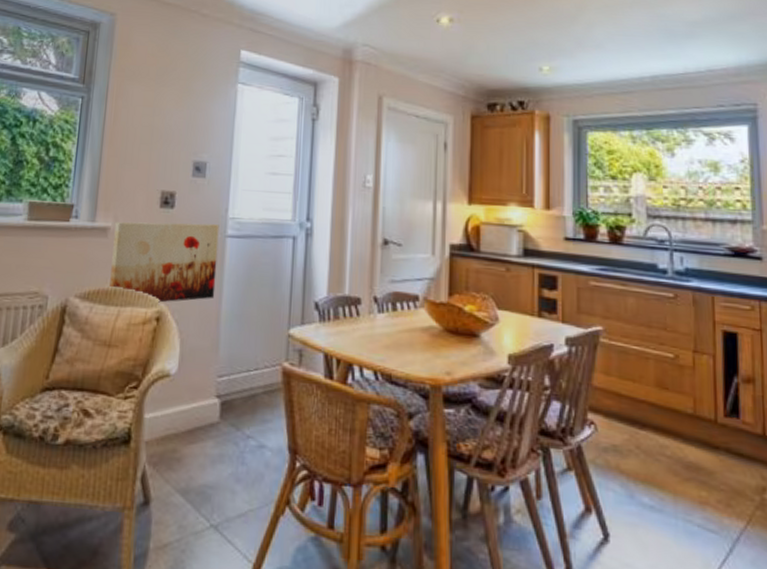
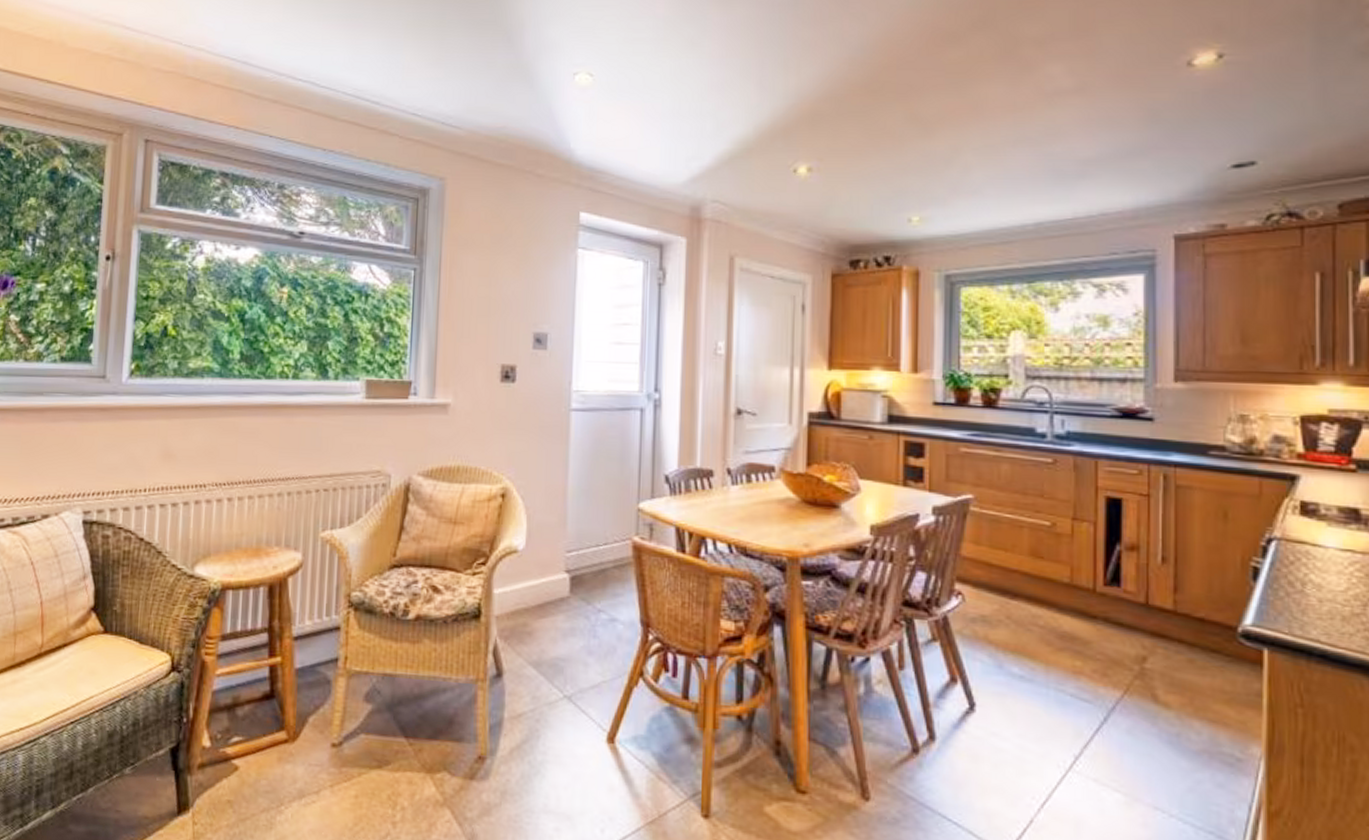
wall art: present [110,222,220,303] -> none [453,397,563,479]

